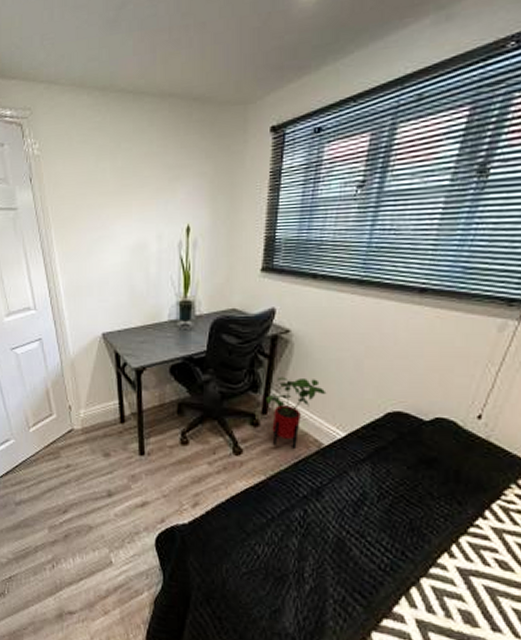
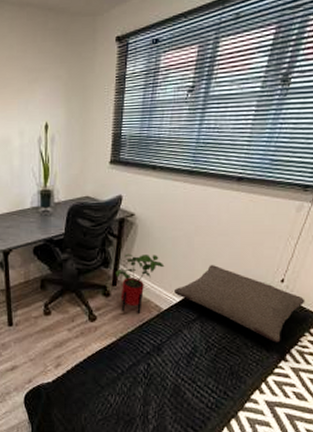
pillow: none [338,394,511,495] -> present [174,265,306,343]

